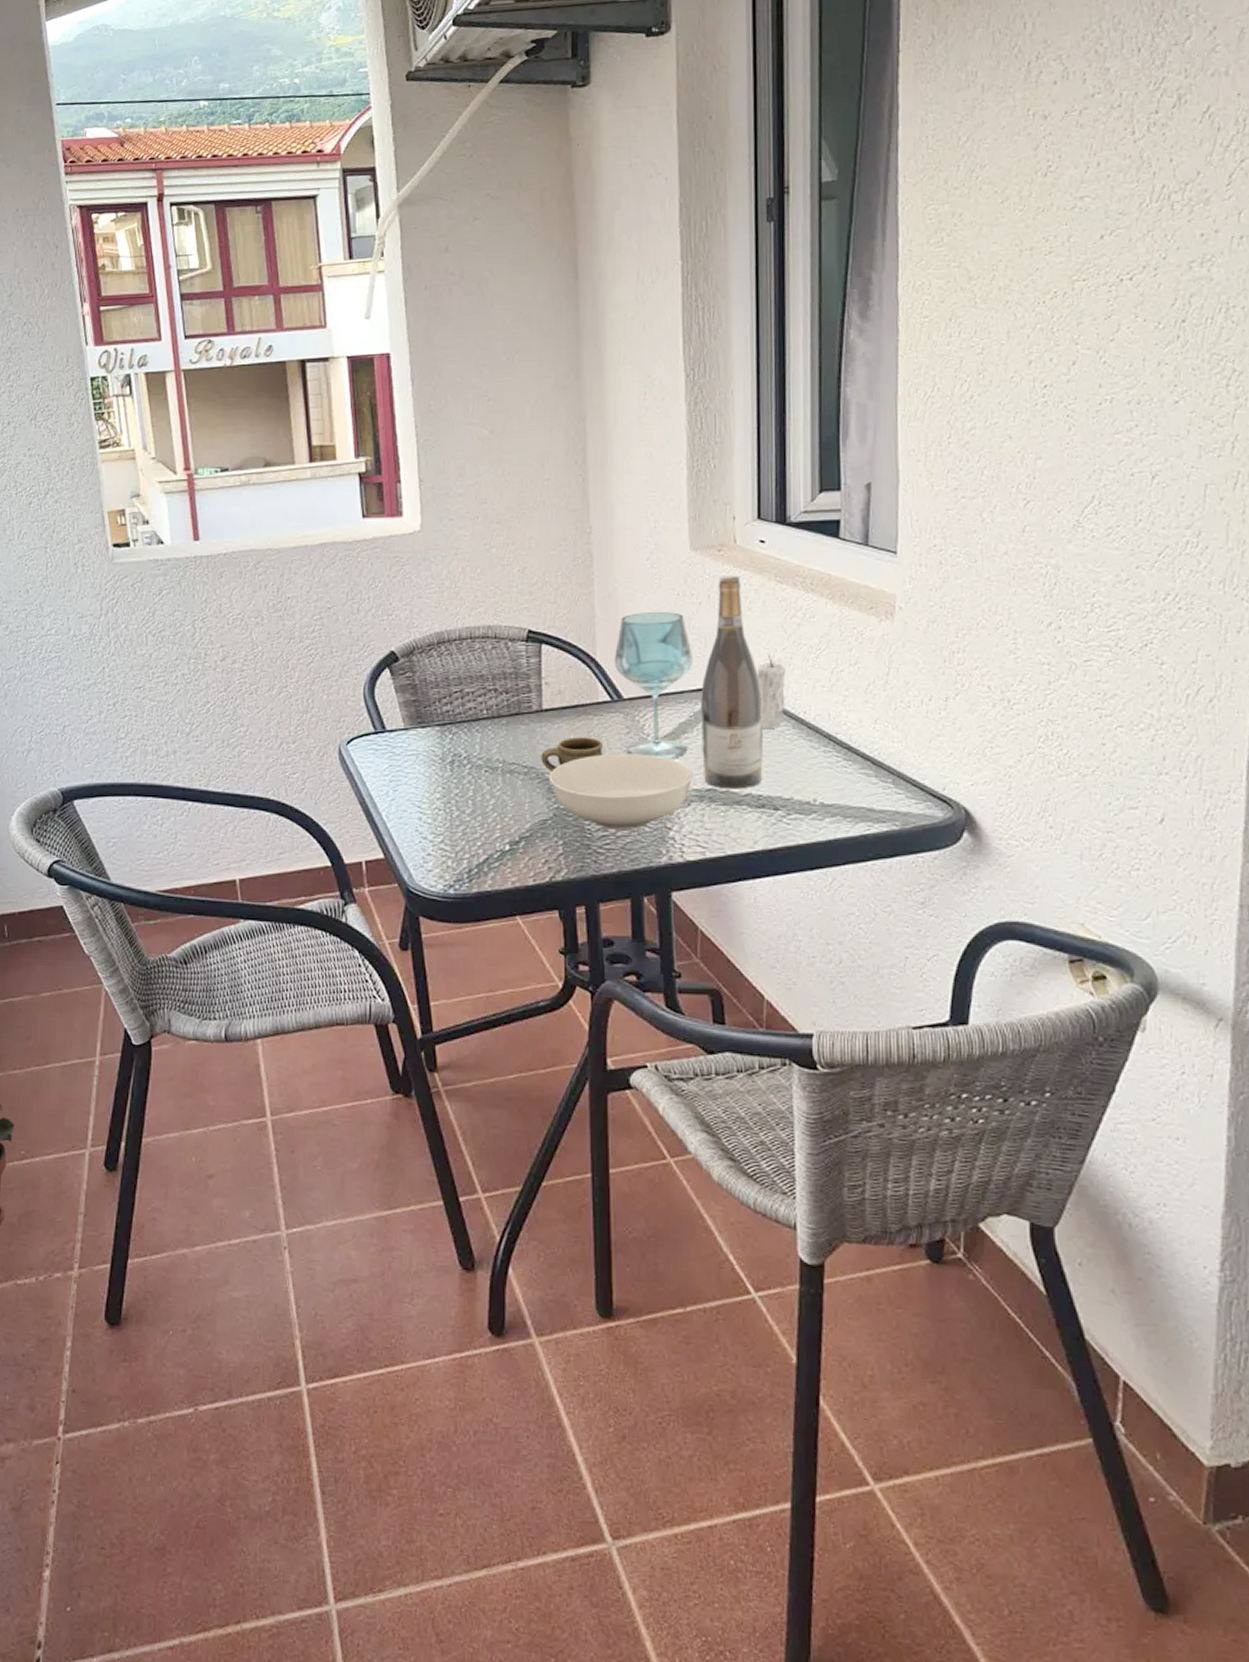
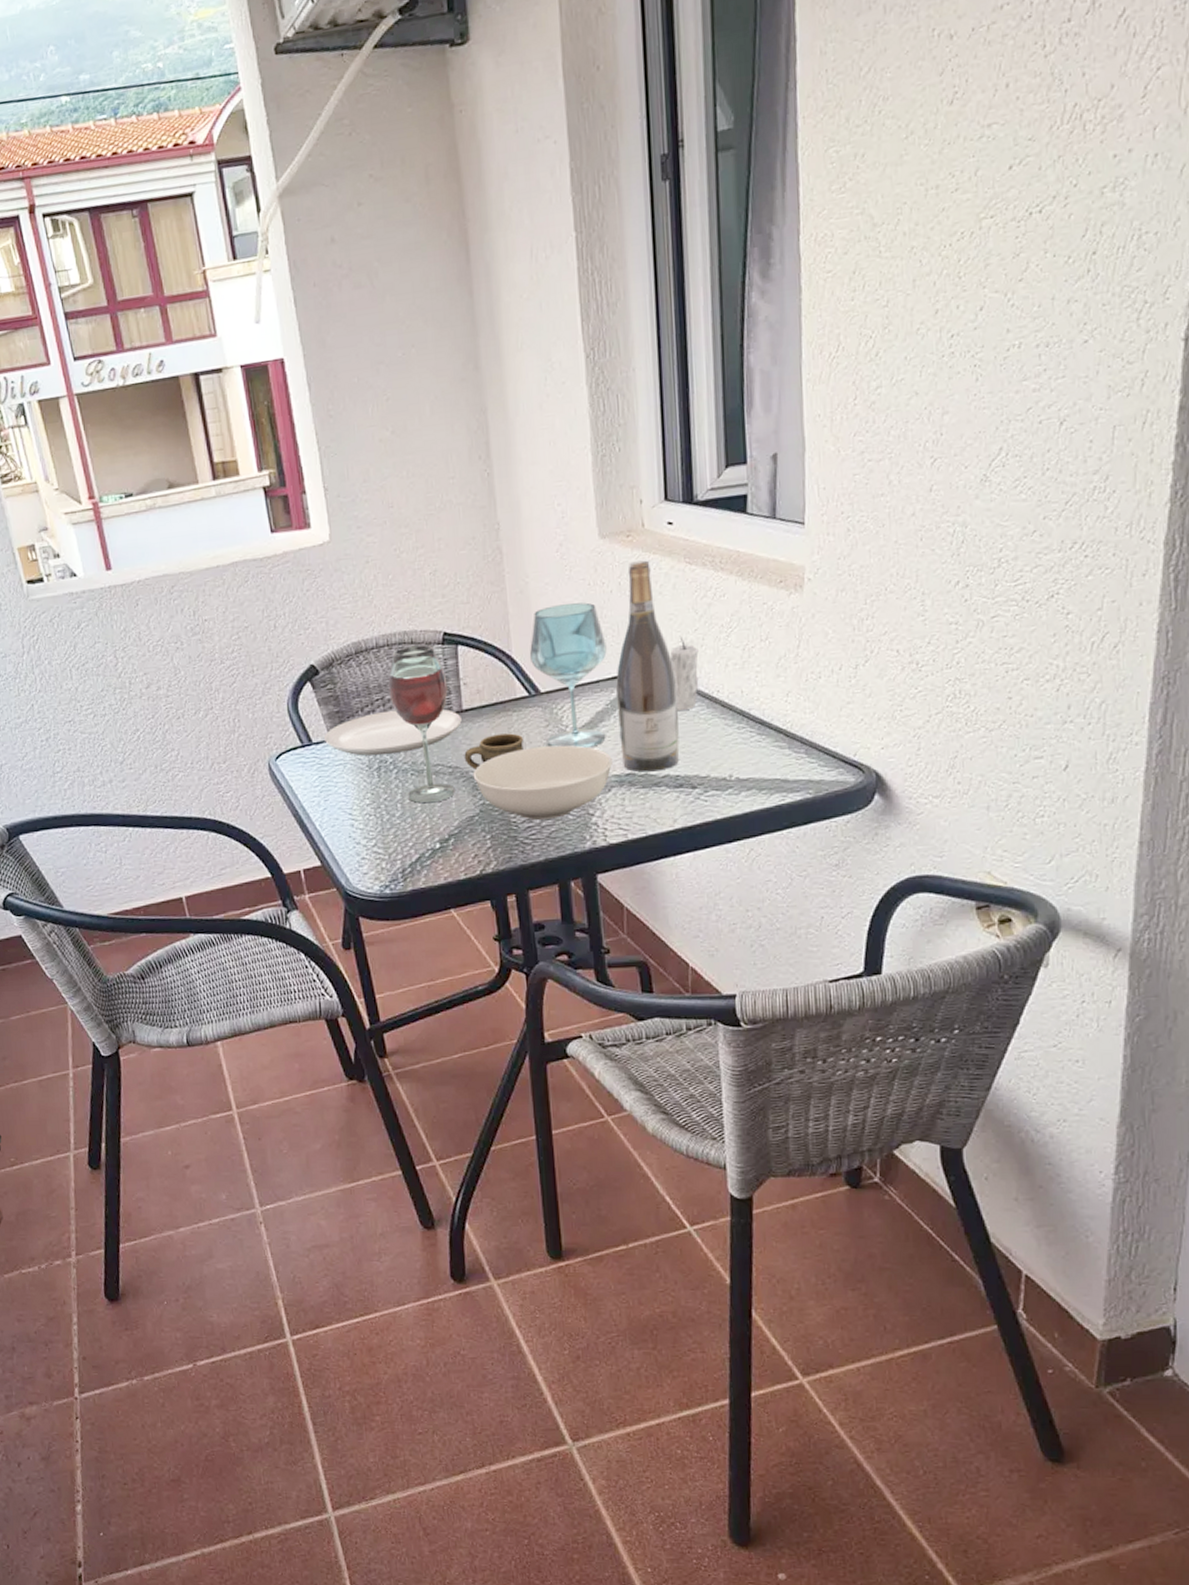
plate: none [399,704,541,749] -> present [324,710,462,756]
wineglass: none [469,641,529,802] -> present [388,644,455,803]

